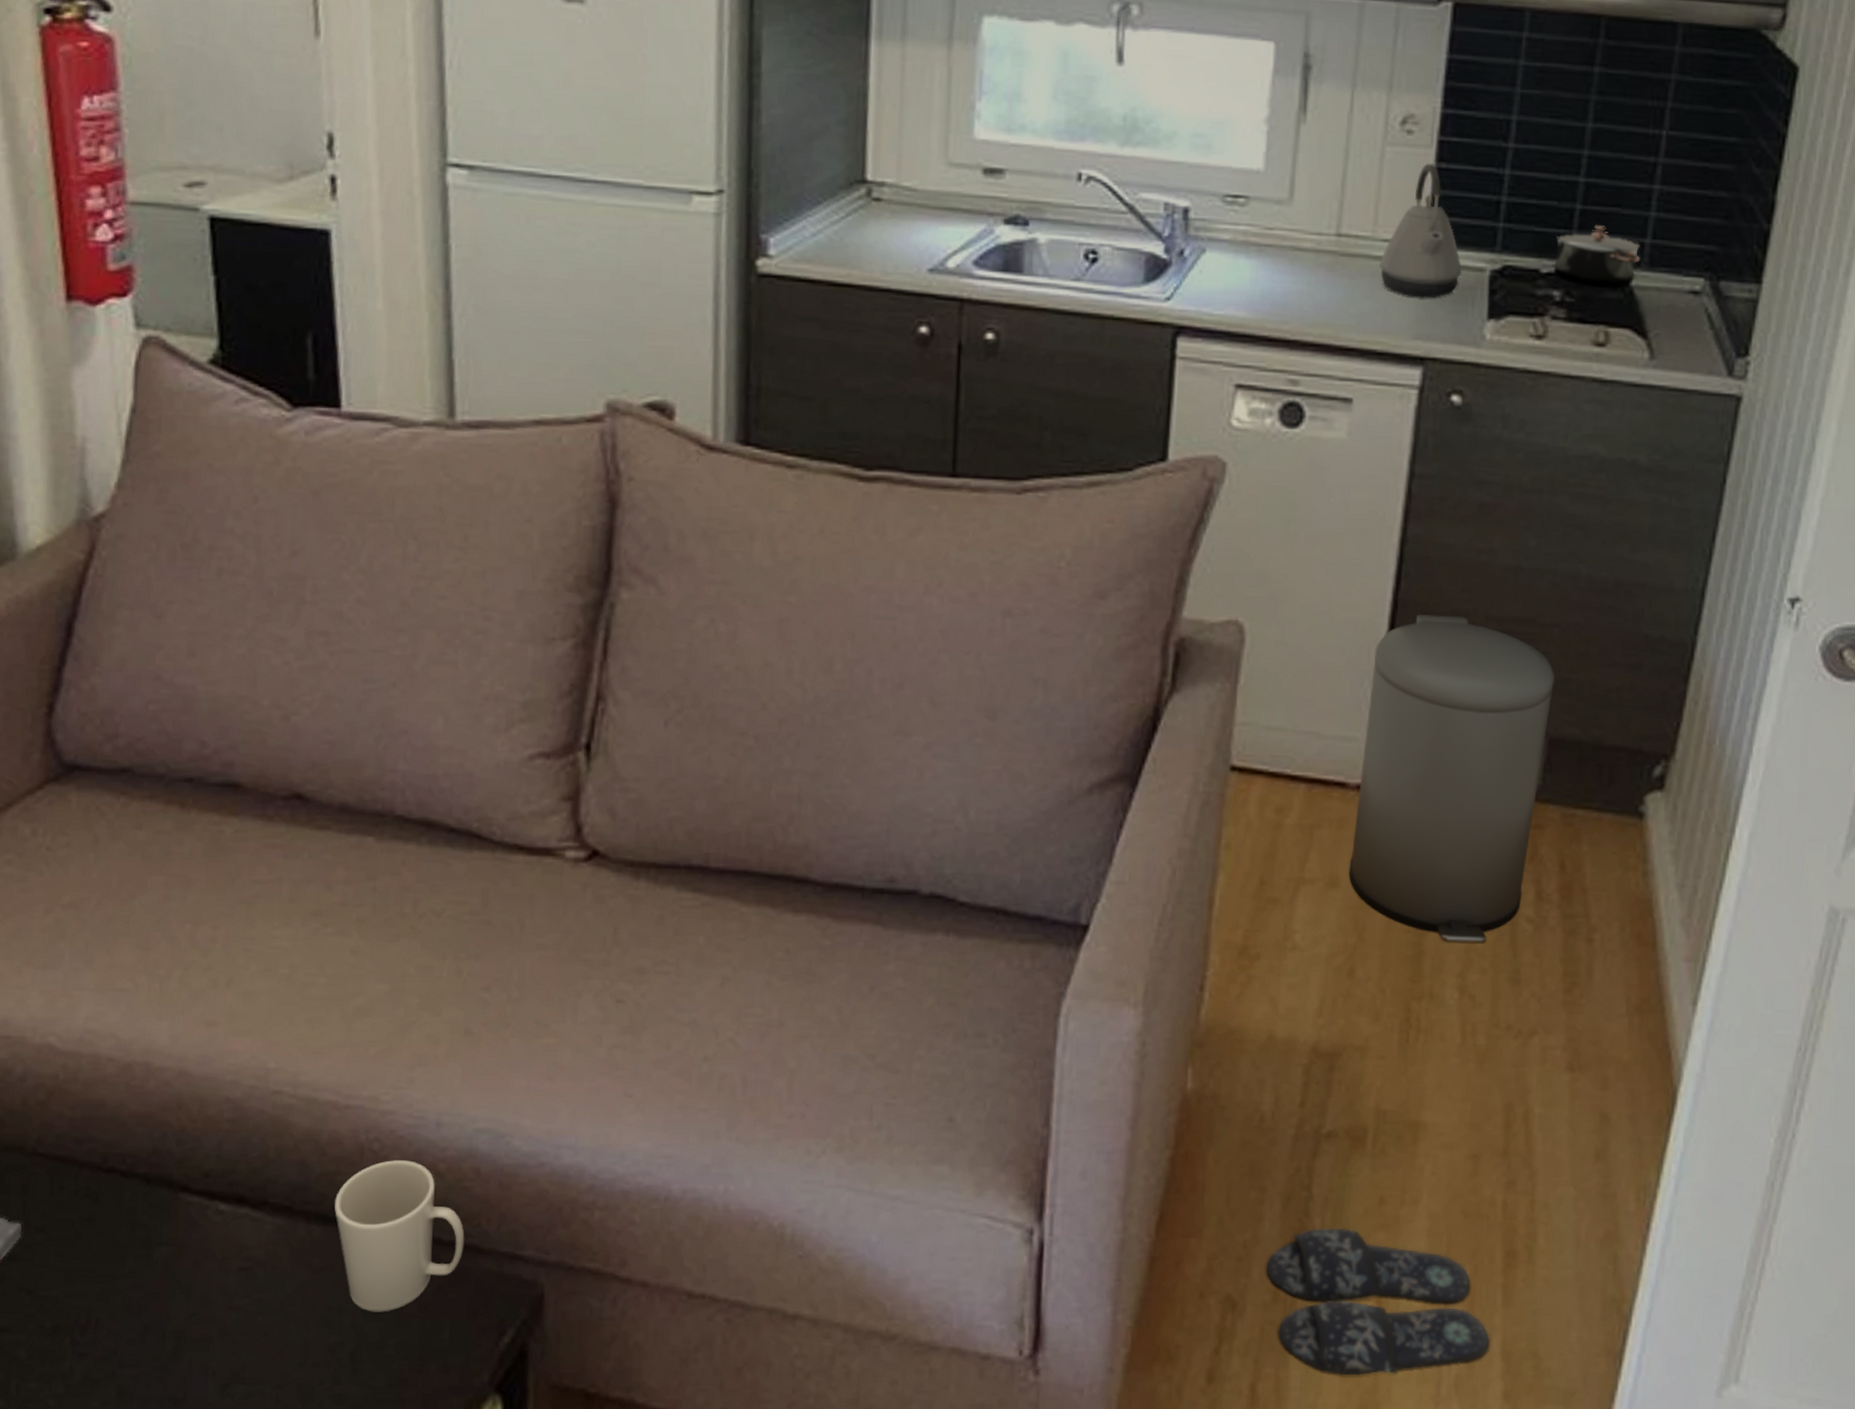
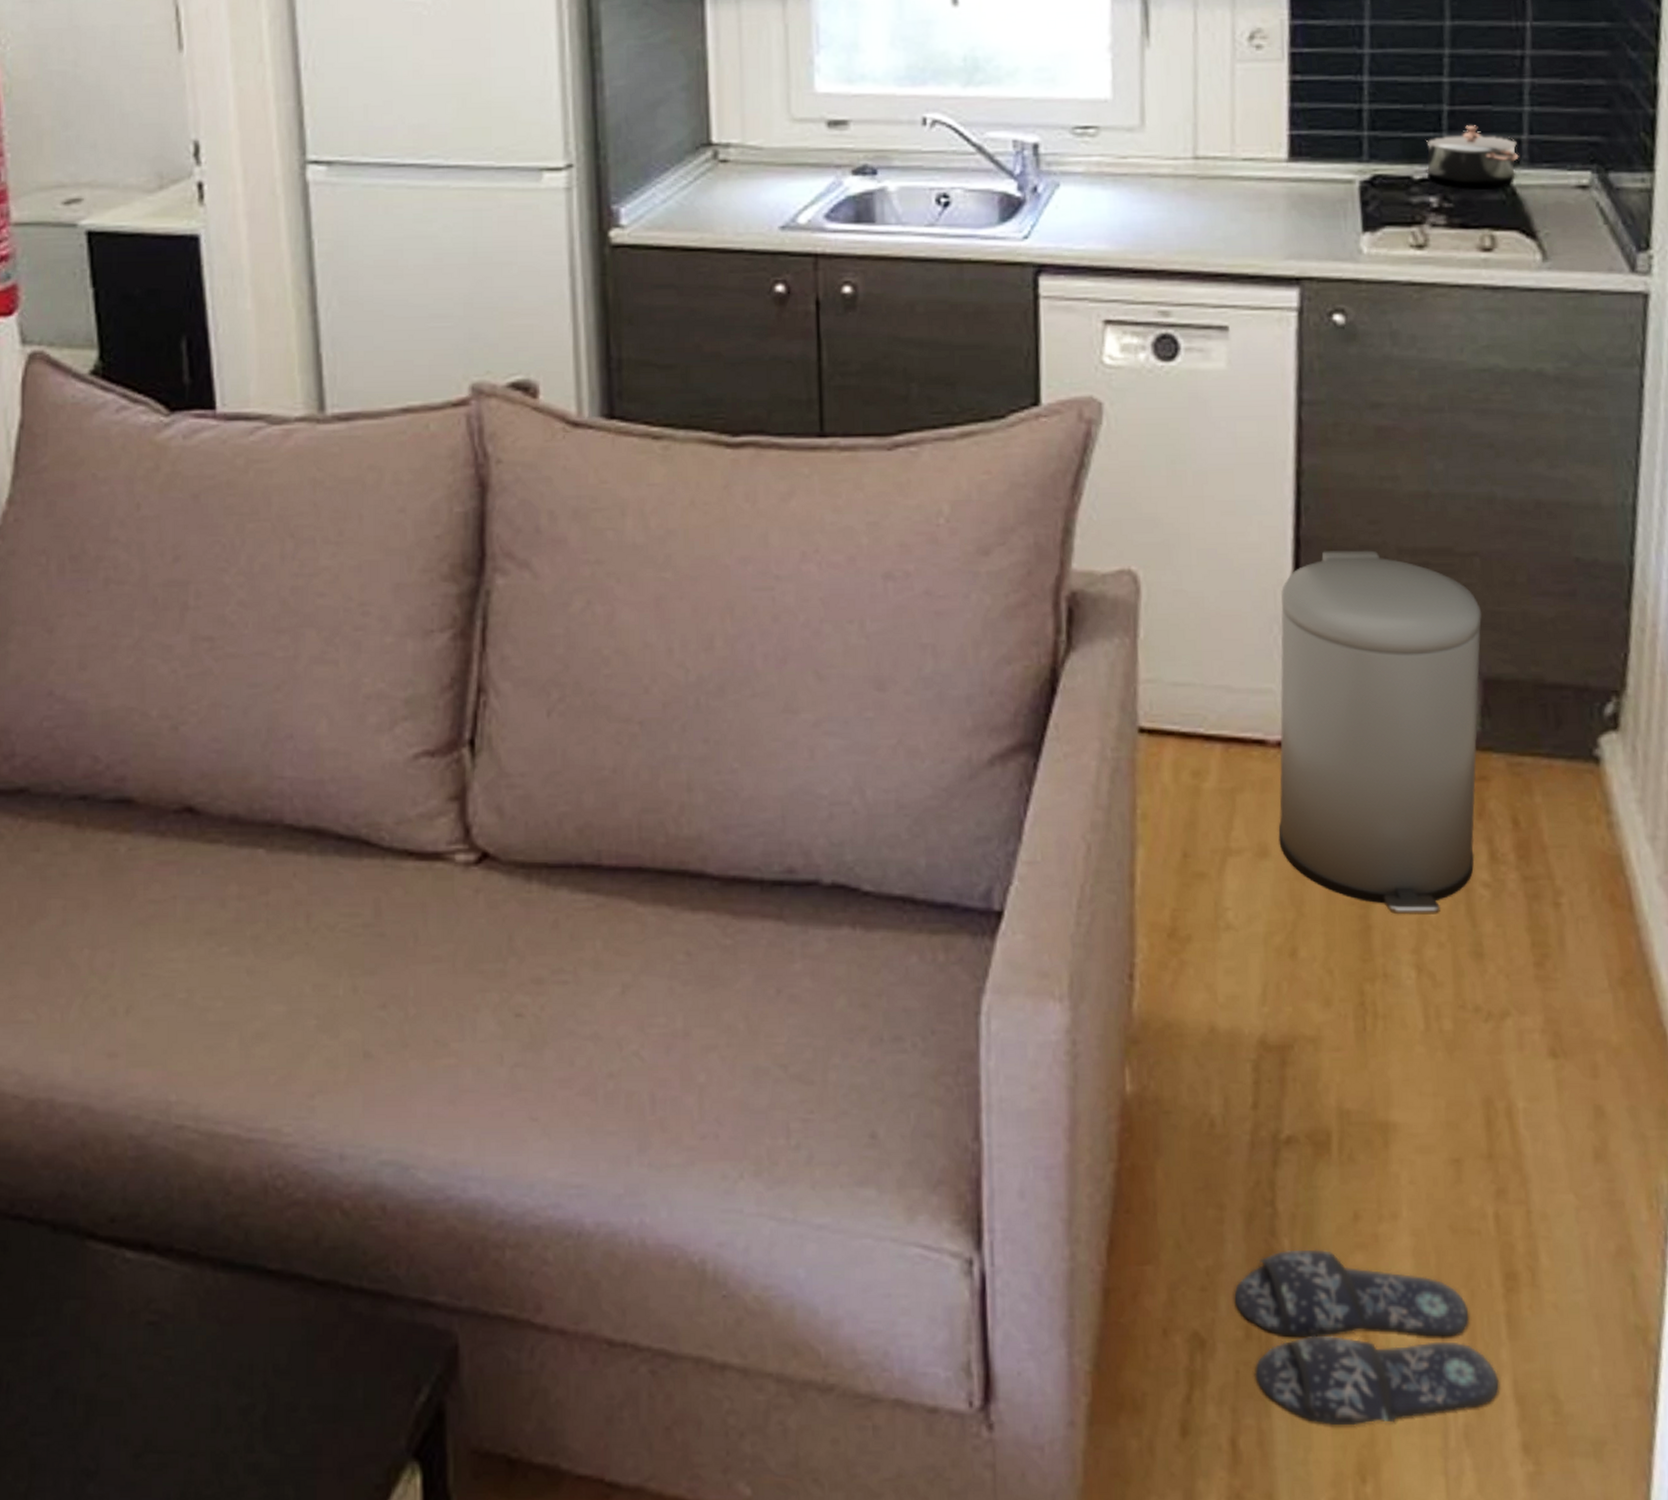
mug: present [335,1160,465,1312] -> none [241,1198,374,1369]
kettle: present [1379,163,1462,299] -> none [1241,77,1329,216]

